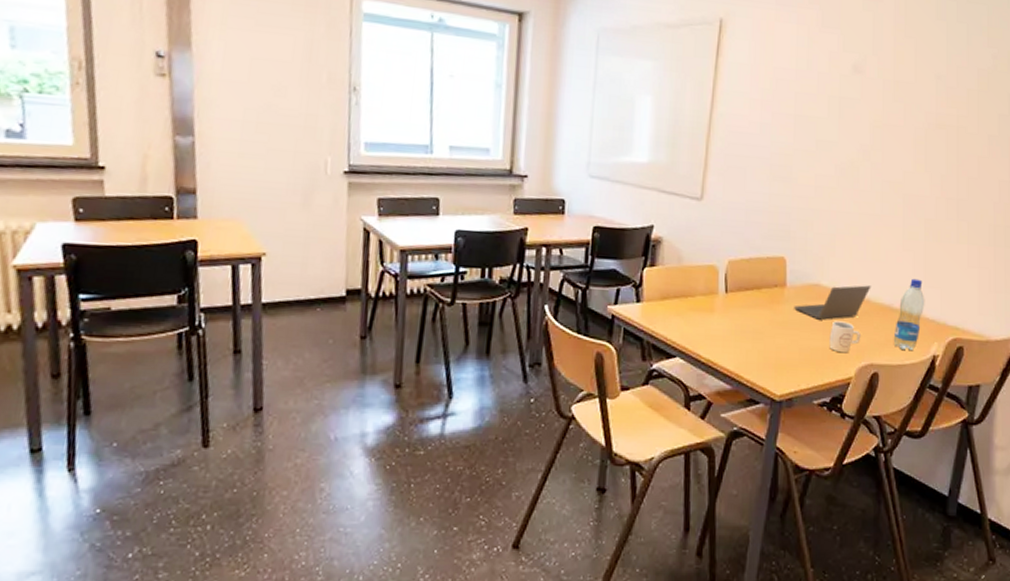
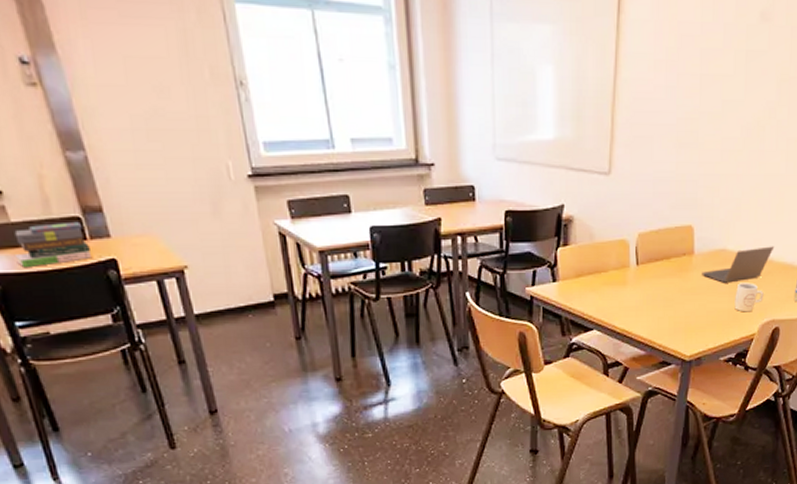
books: none [98,200,174,242] -> present [14,221,91,268]

